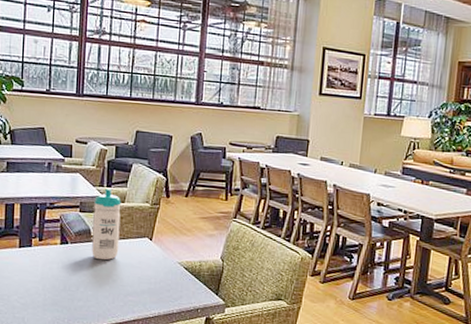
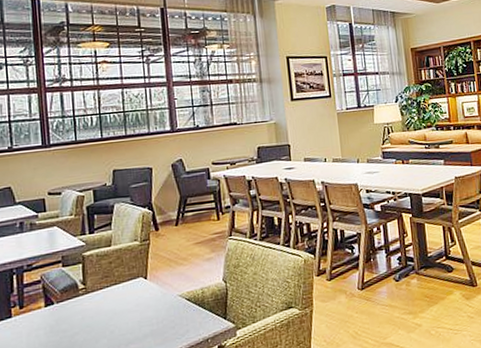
water bottle: present [92,189,121,260] -> none [77,235,112,314]

